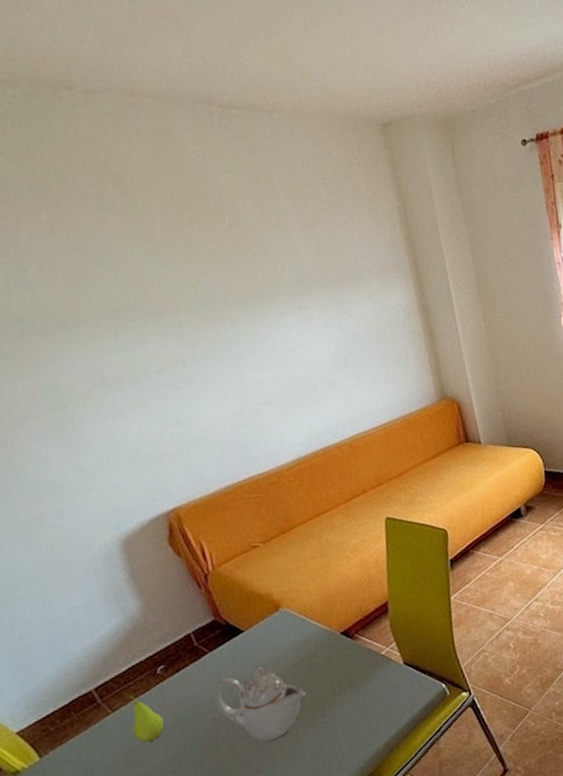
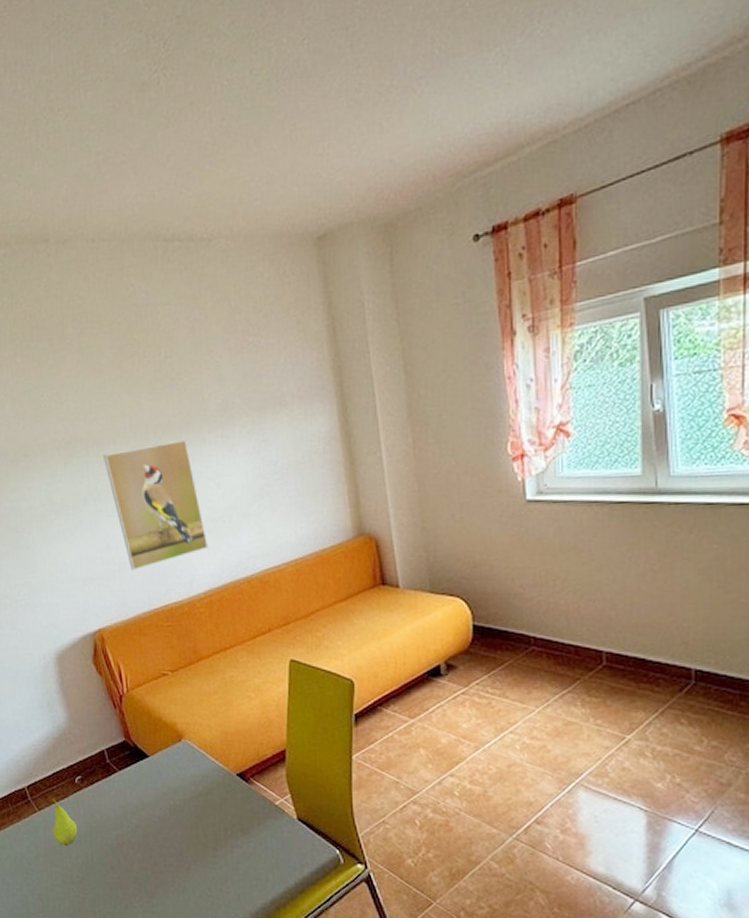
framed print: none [164,310,294,444] -> present [104,439,209,571]
teapot: present [213,665,306,742] -> none [119,792,200,869]

